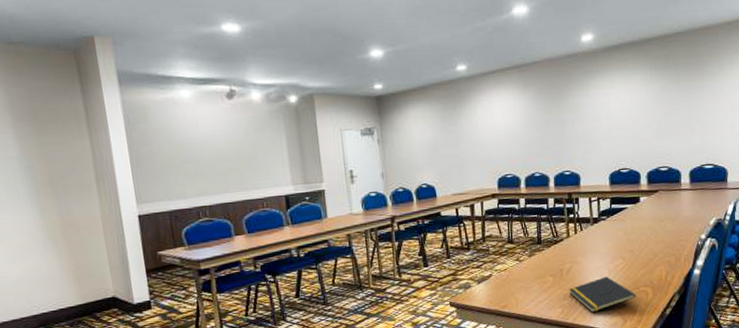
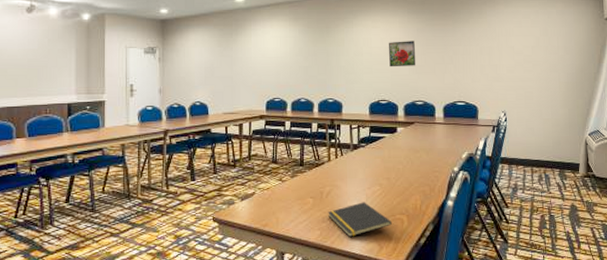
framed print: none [629,101,659,132] -> present [389,41,415,67]

